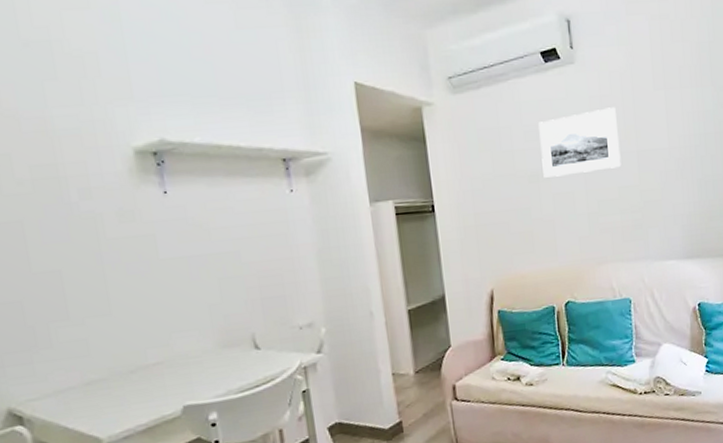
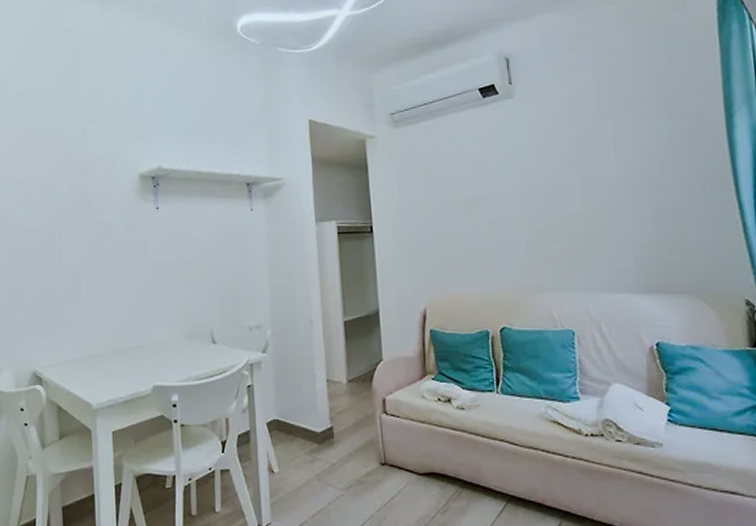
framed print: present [538,107,622,178] -> none [475,137,563,204]

